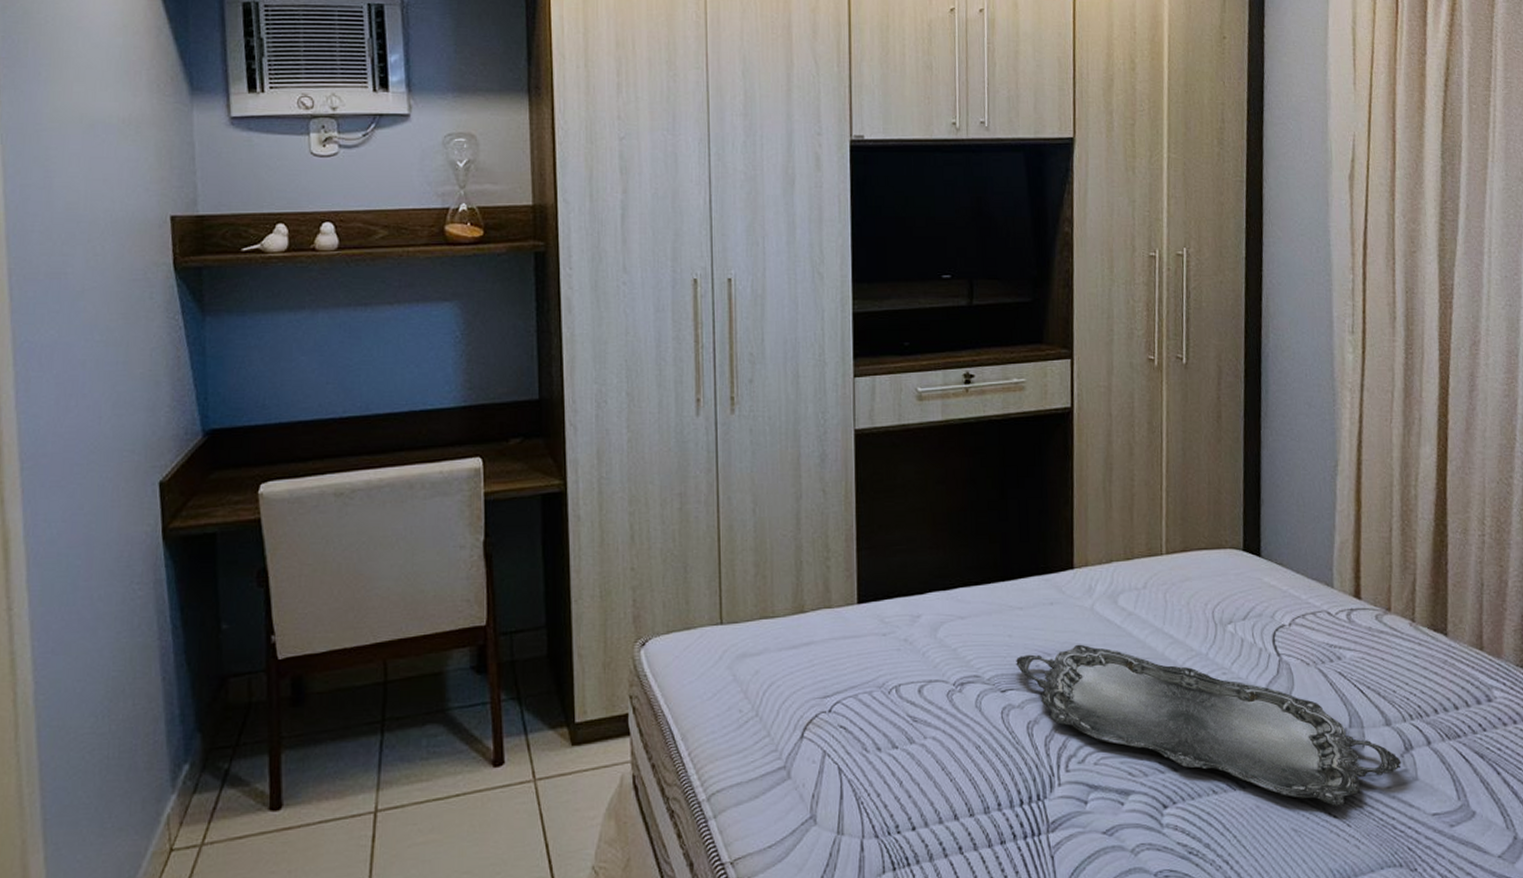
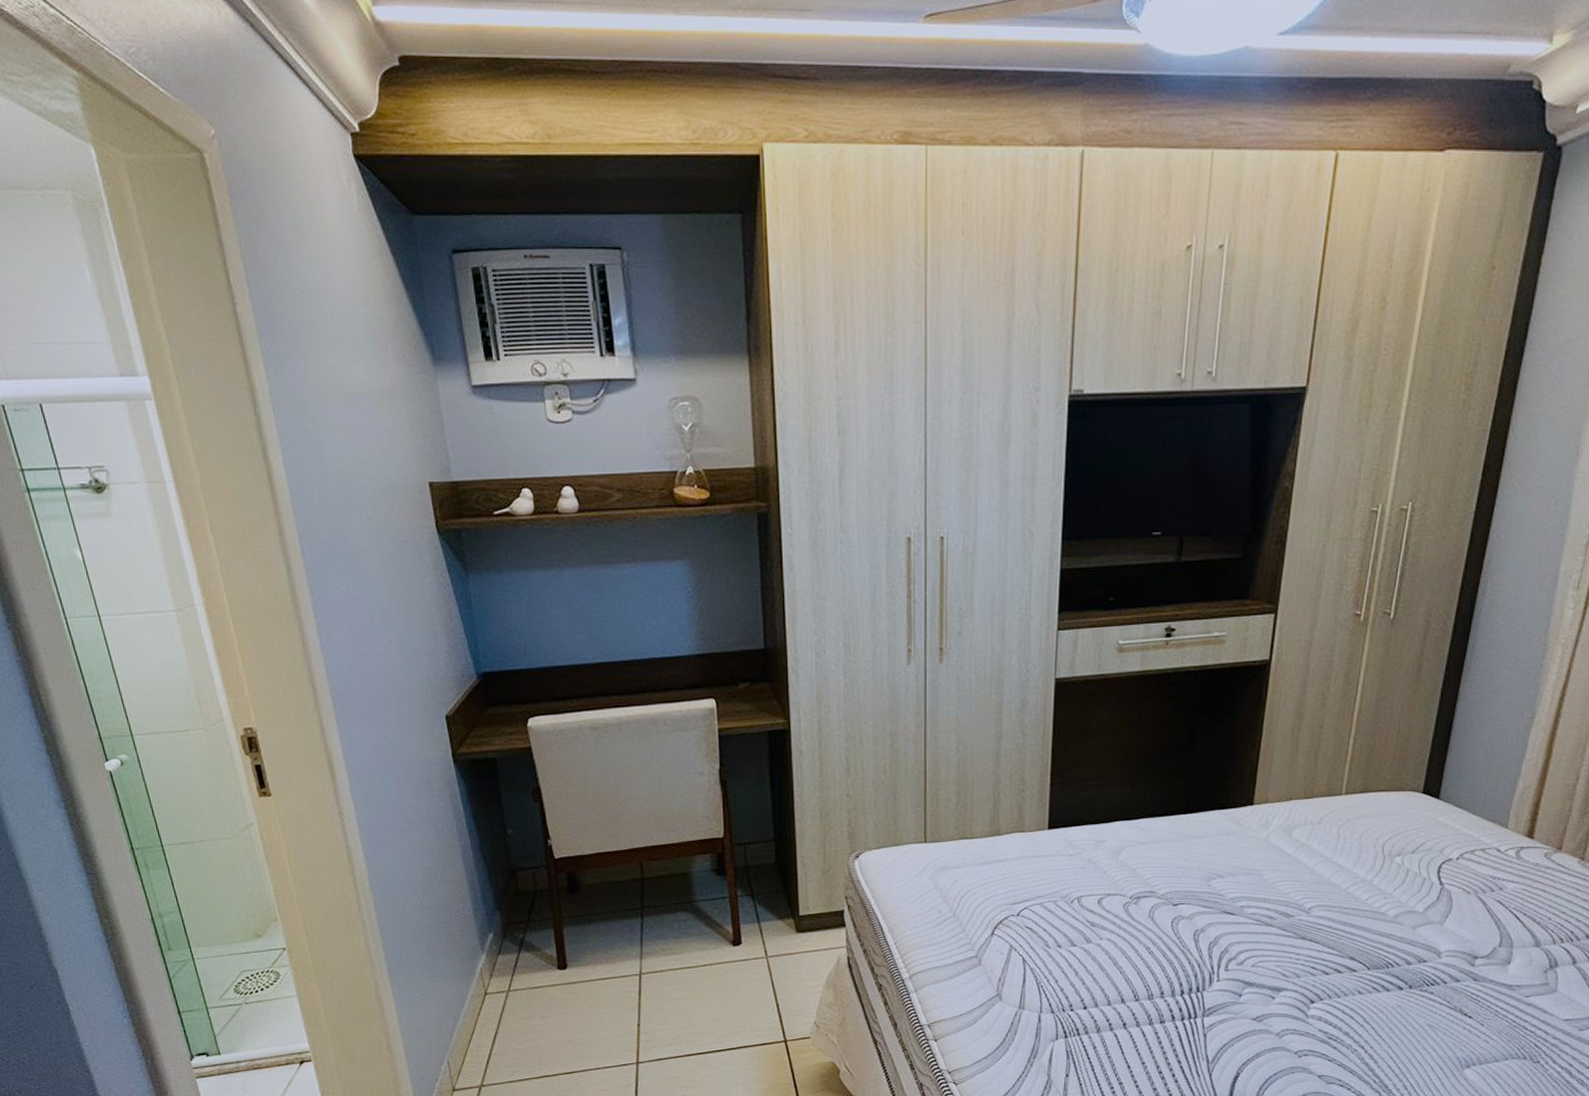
serving tray: present [1016,644,1401,806] -> none [1189,869,1544,1009]

